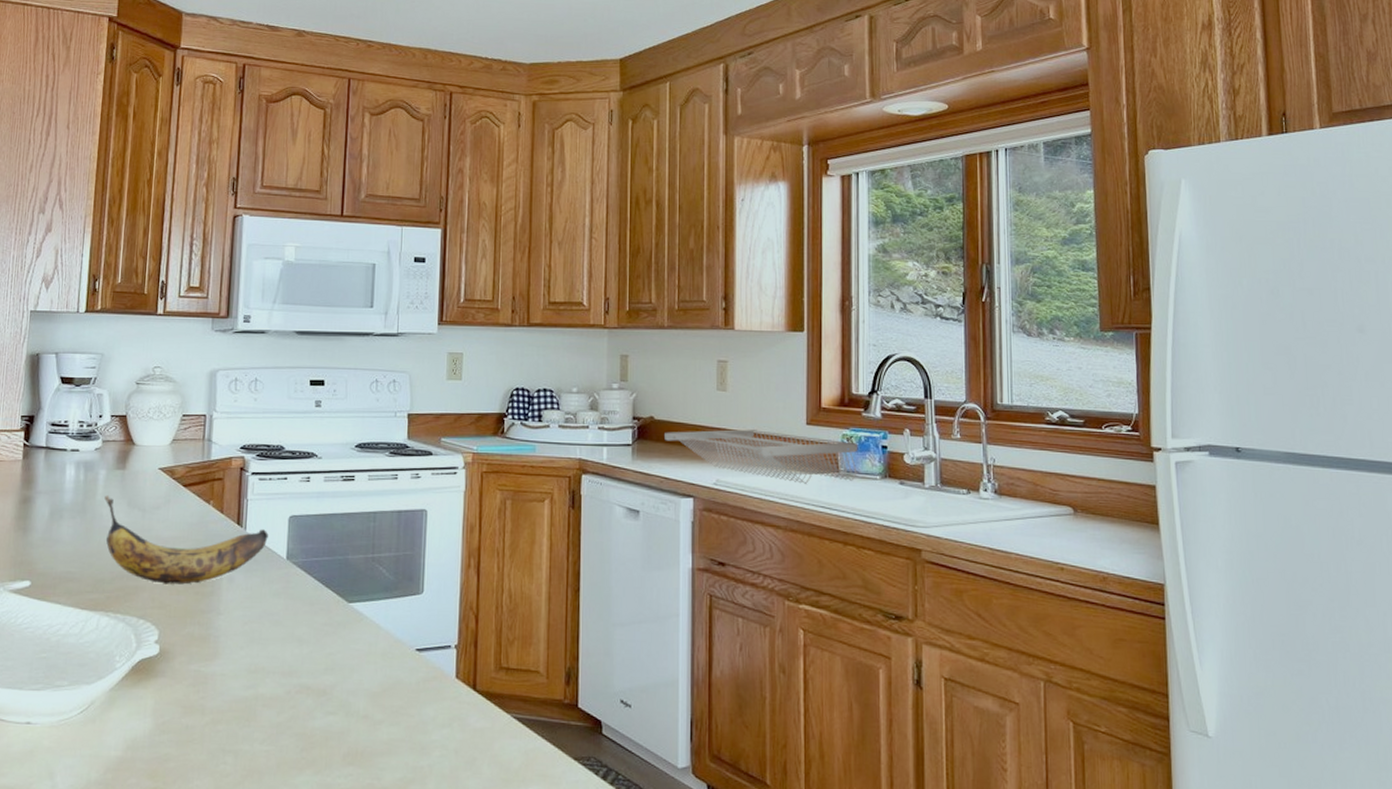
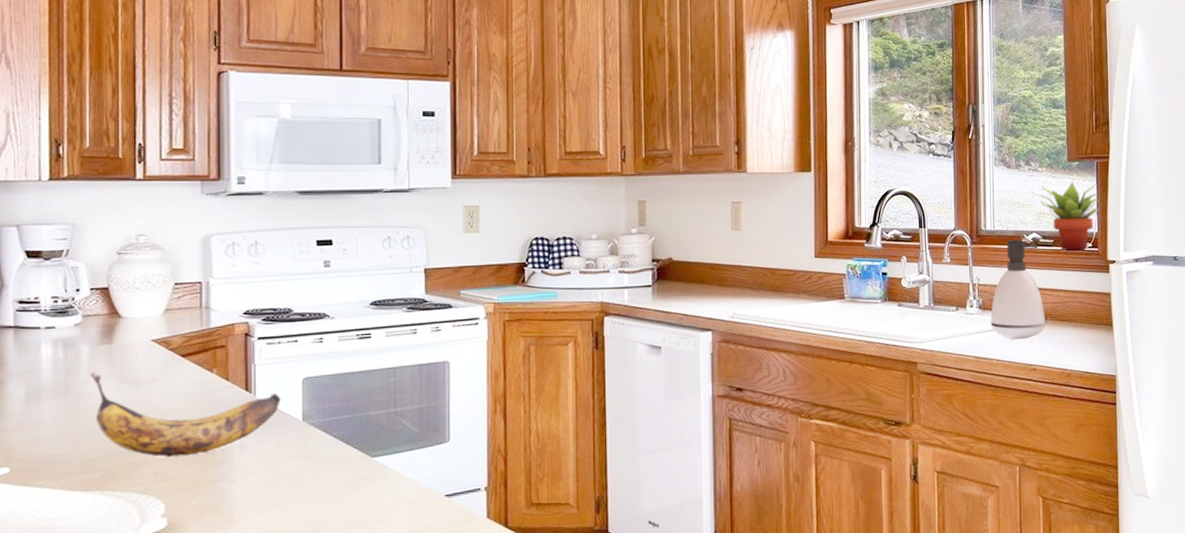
dish rack: present [665,429,858,484] -> none [683,265,861,312]
soap dispenser: none [1008,416,1075,533] -> present [991,239,1046,340]
succulent plant: none [1055,355,1140,434] -> present [1030,183,1100,251]

